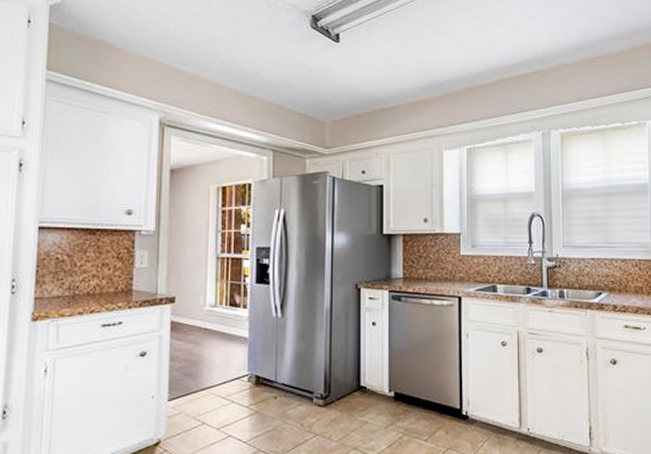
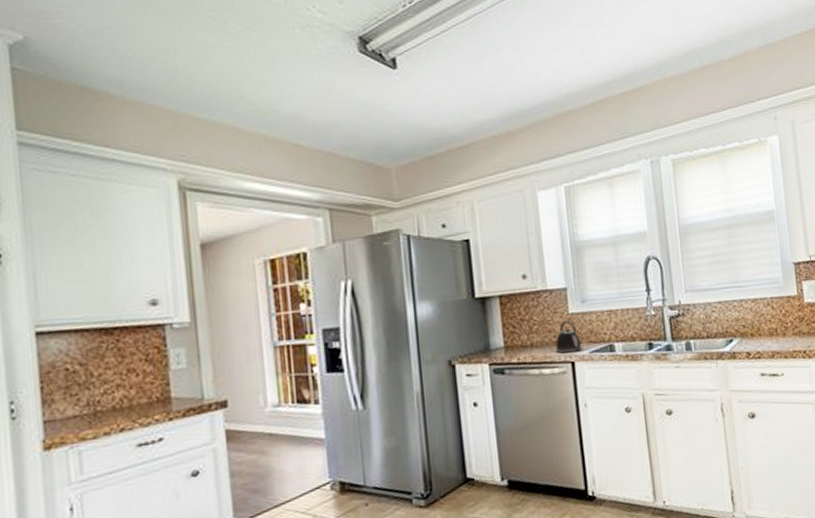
kettle: none [447,261,469,290] -> present [556,321,582,355]

